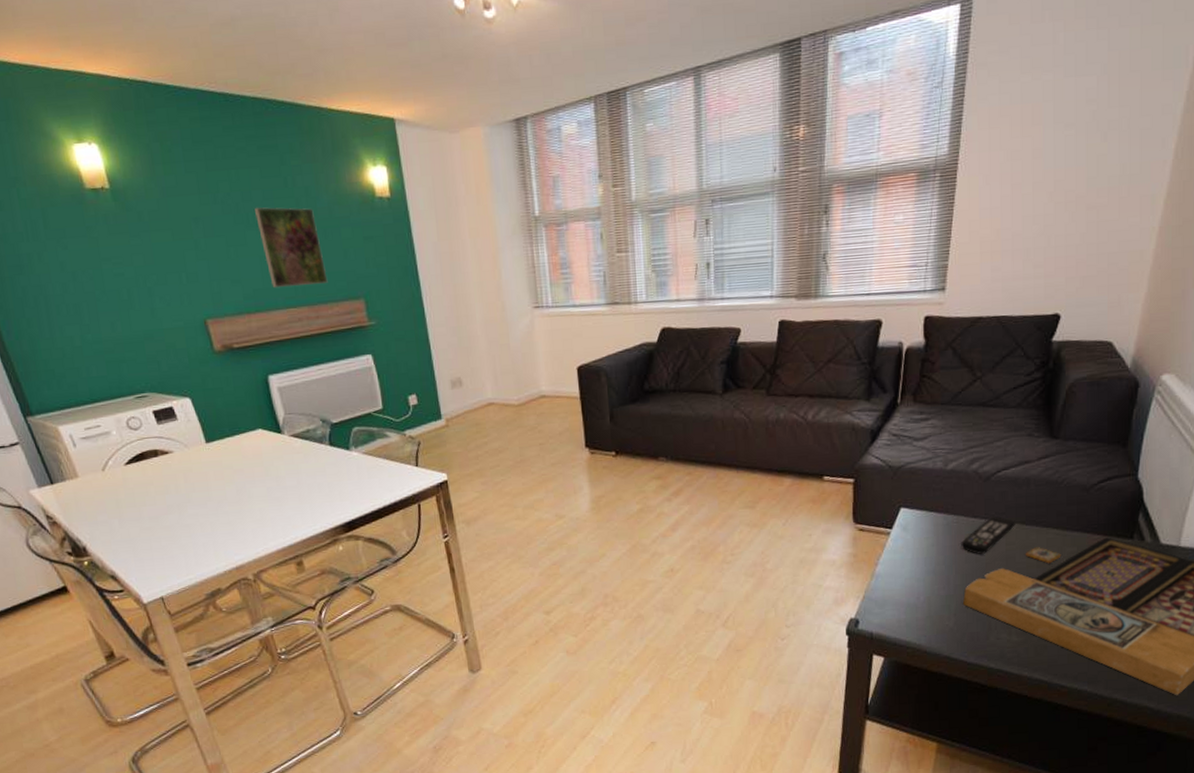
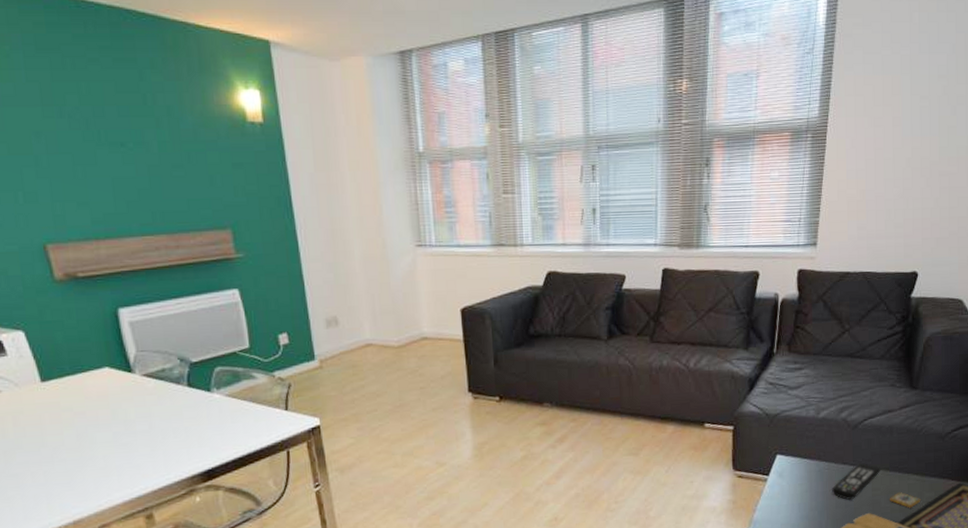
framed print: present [254,207,328,287] -> none [106,125,191,212]

